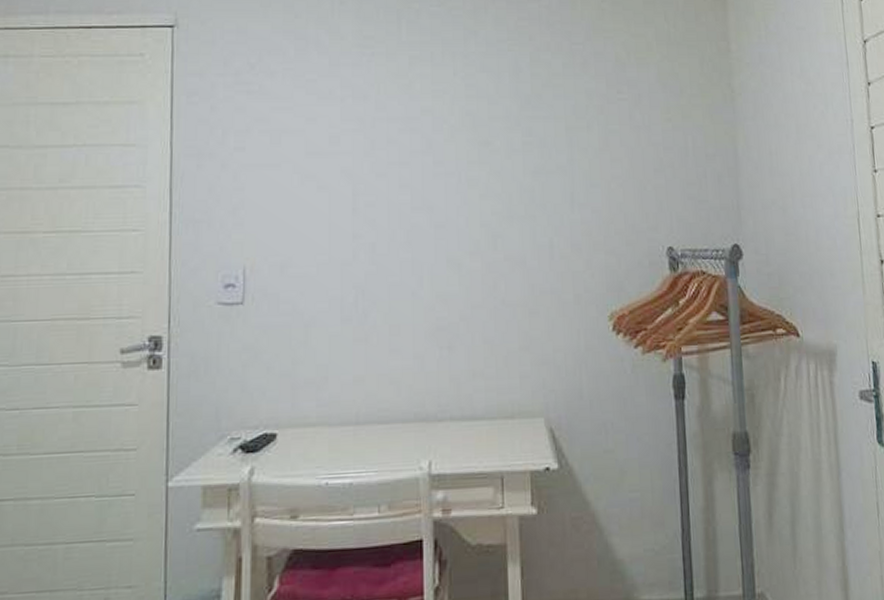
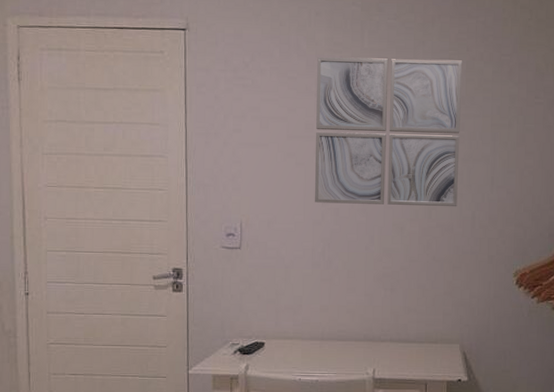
wall art: none [343,52,529,237] -> present [315,57,463,207]

